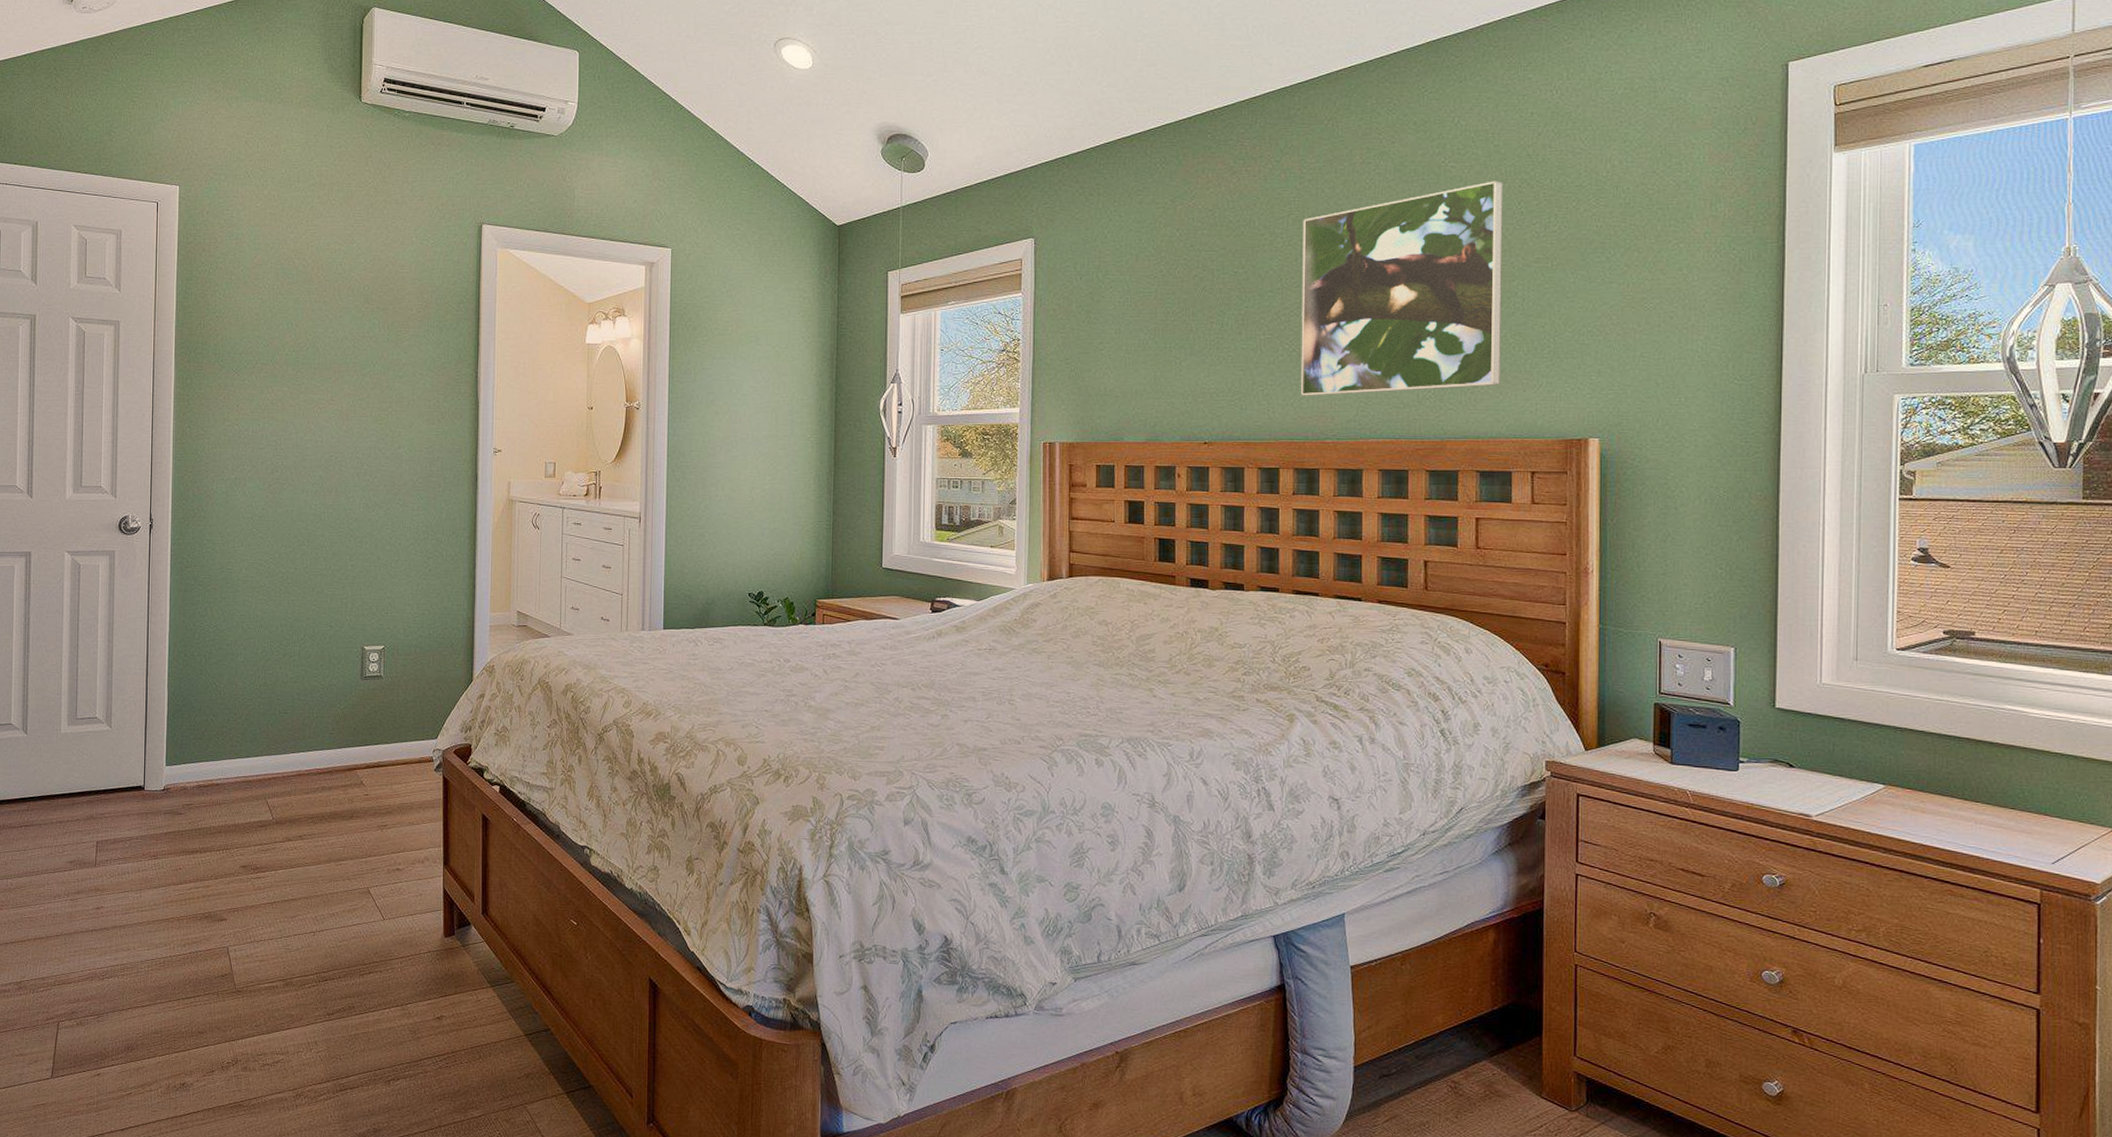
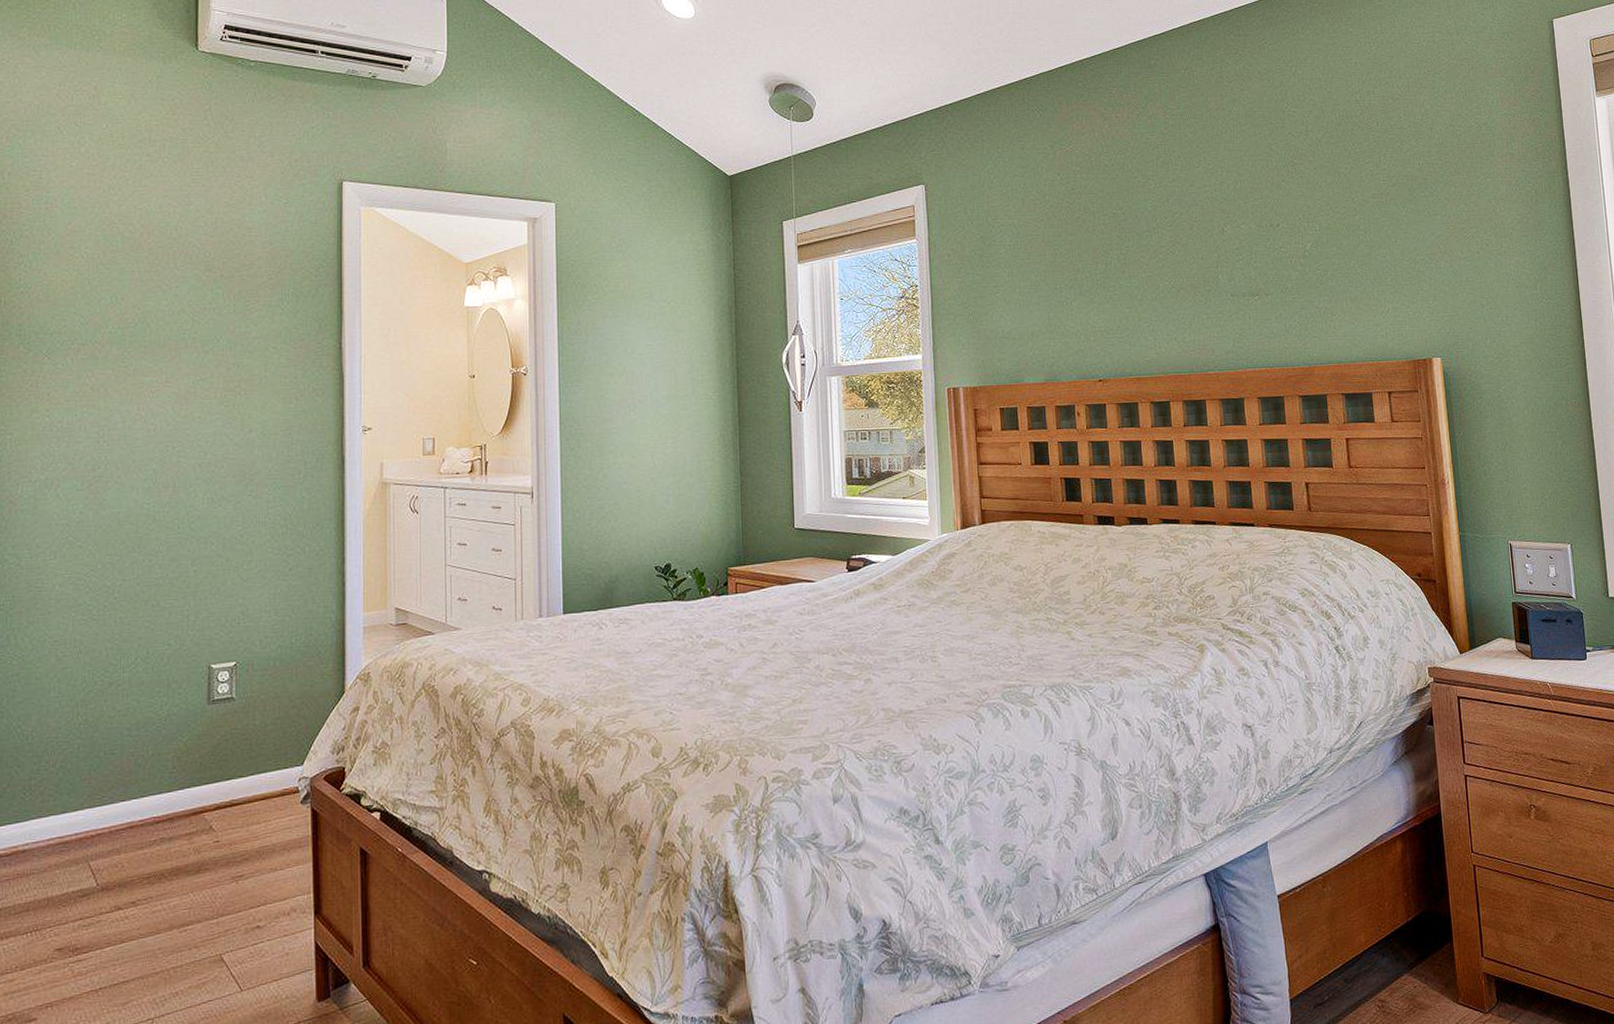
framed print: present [1301,181,1504,396] -> none [1170,124,1354,330]

